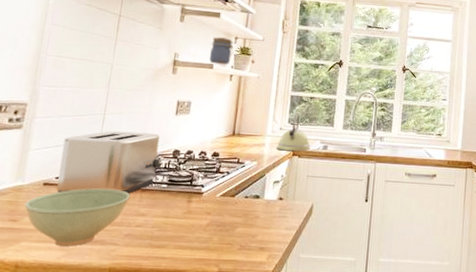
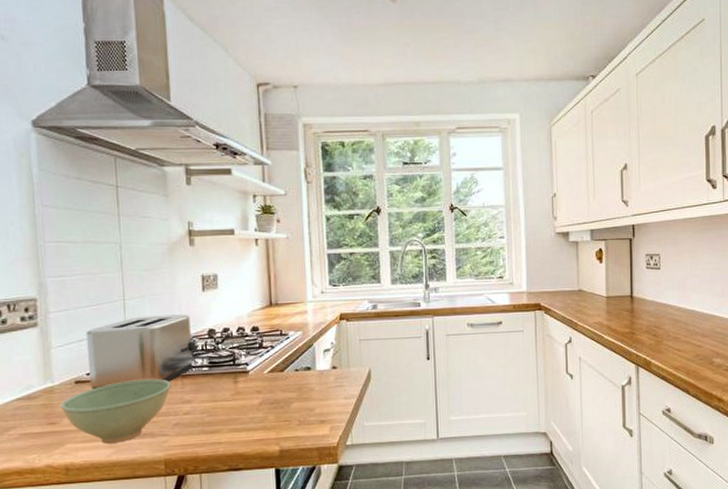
jar: present [209,37,234,65] -> none [227,197,255,229]
kettle: present [276,112,310,152] -> none [321,271,358,316]

